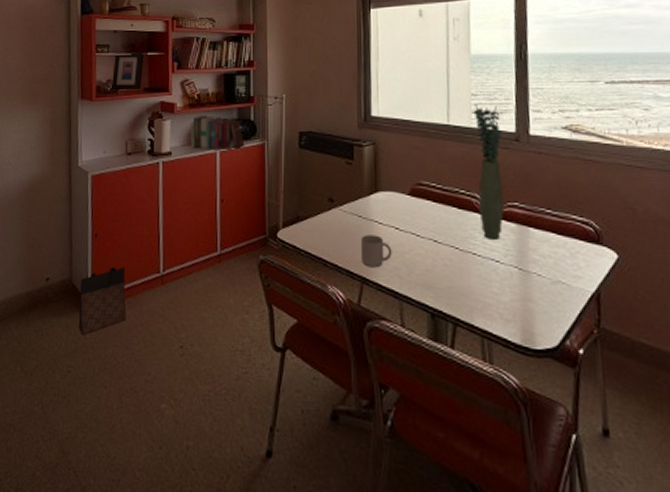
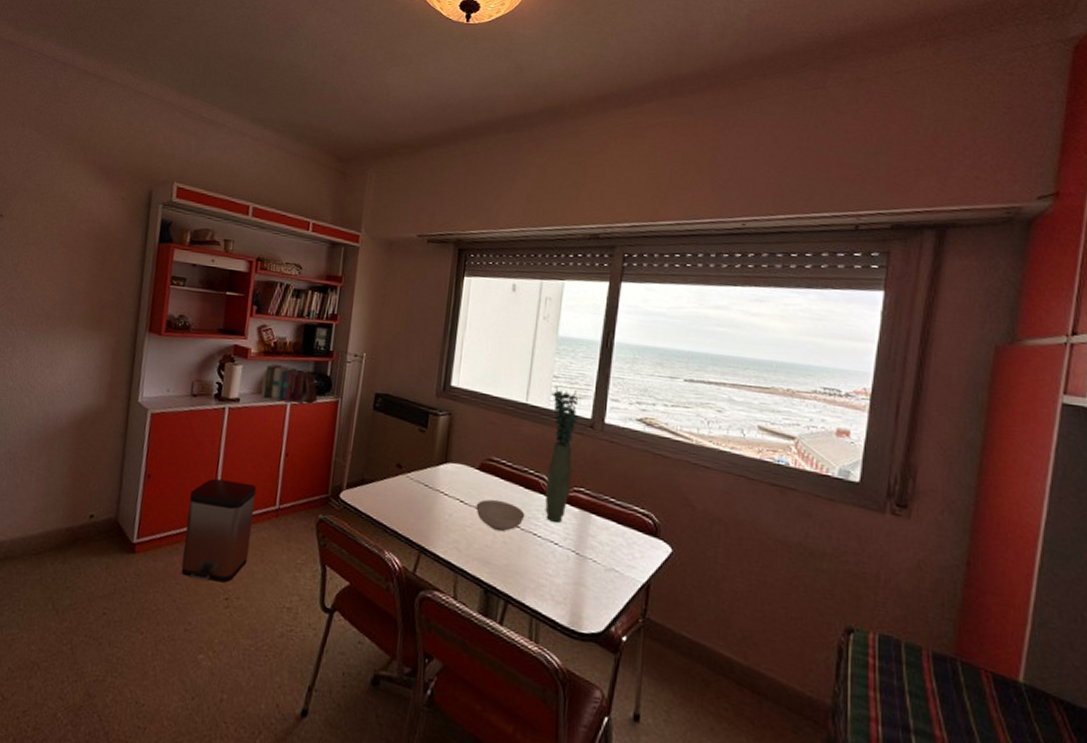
bag: present [79,267,127,335] -> none [120,510,177,578]
picture frame: present [112,52,144,89] -> none [183,288,222,329]
pedal bin: none [135,231,198,332] -> present [181,478,257,583]
mug: present [361,234,392,268] -> none [422,504,454,539]
bowl: none [411,223,462,254] -> present [476,499,525,531]

